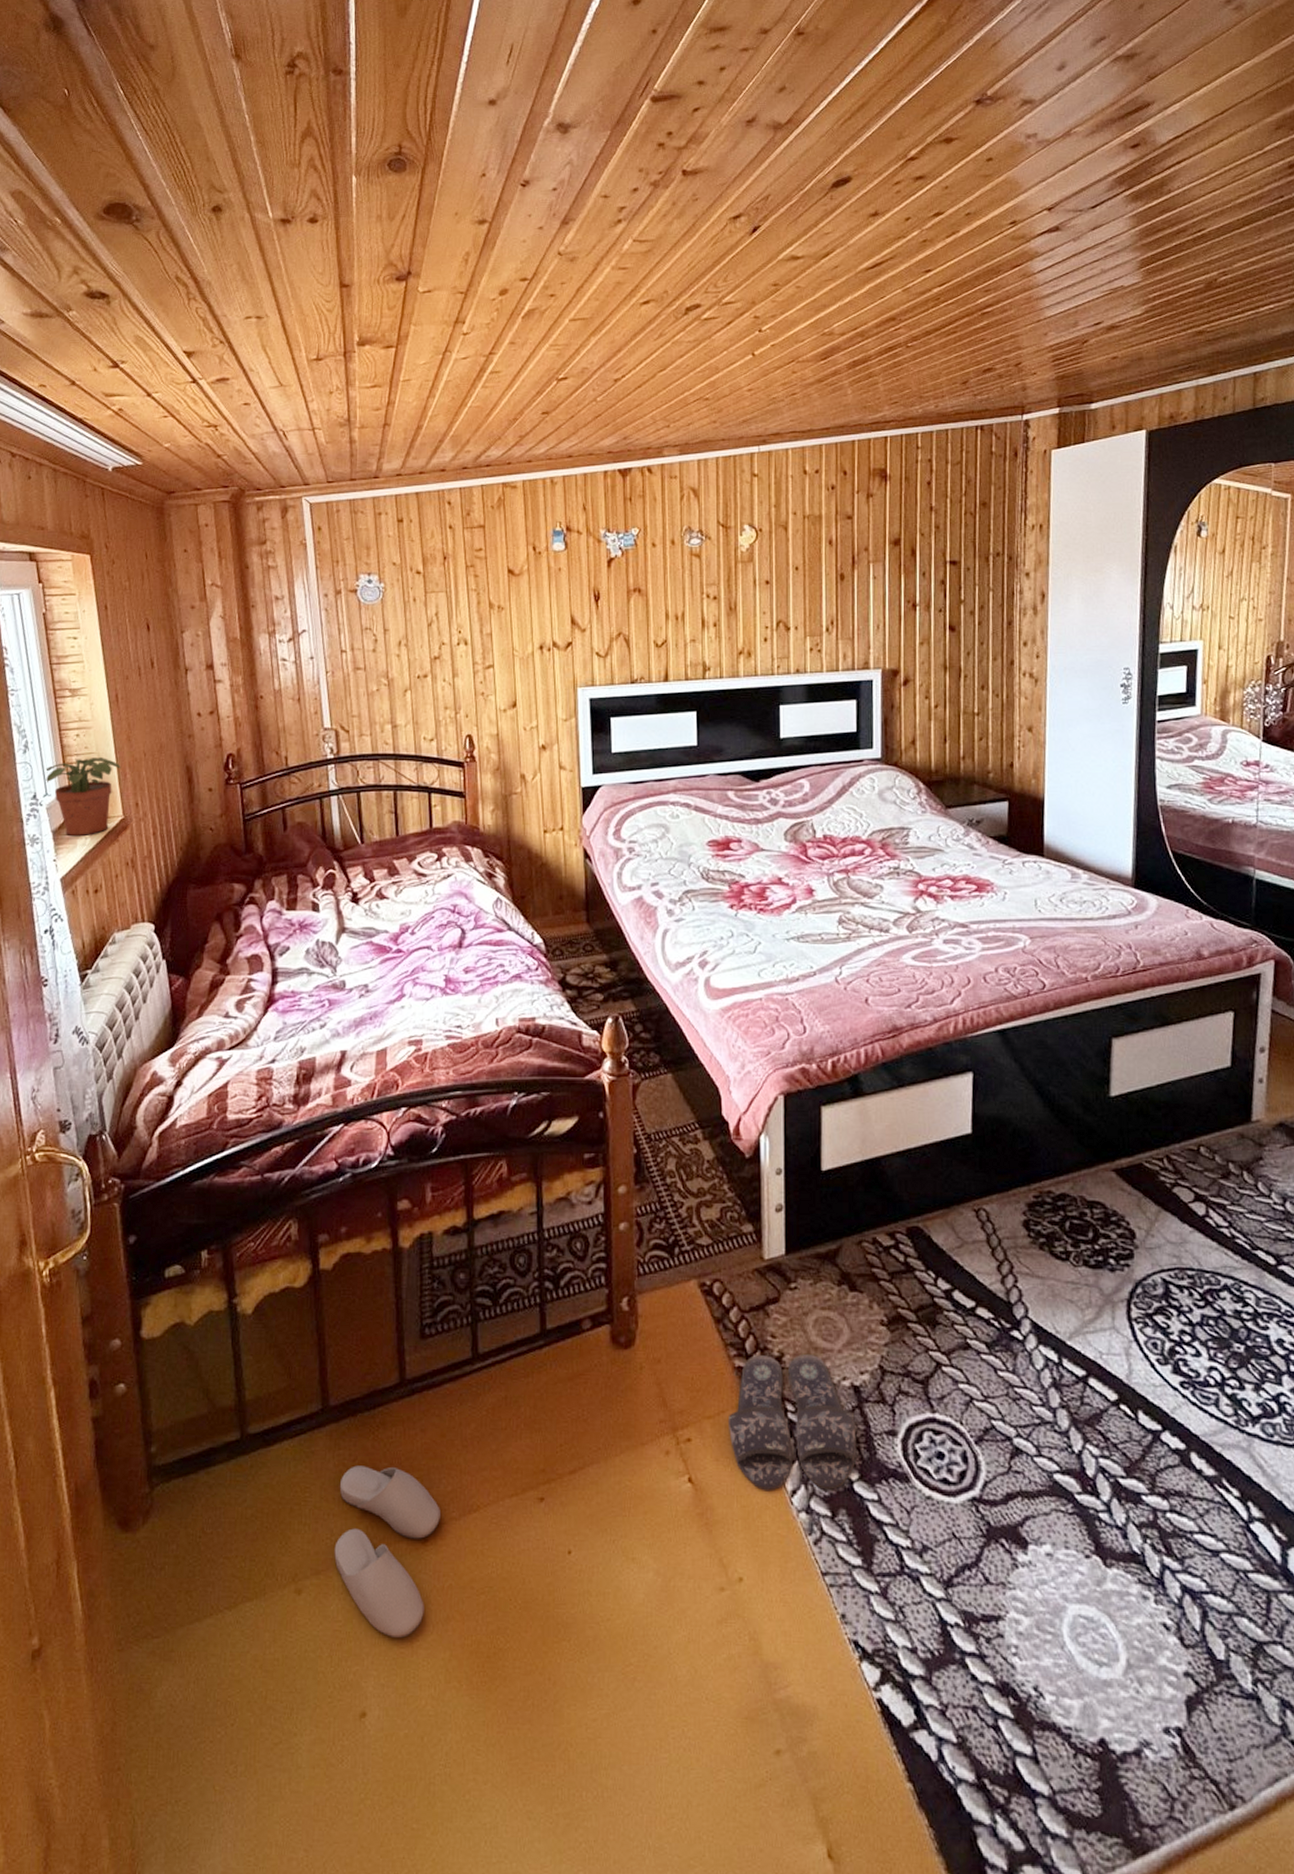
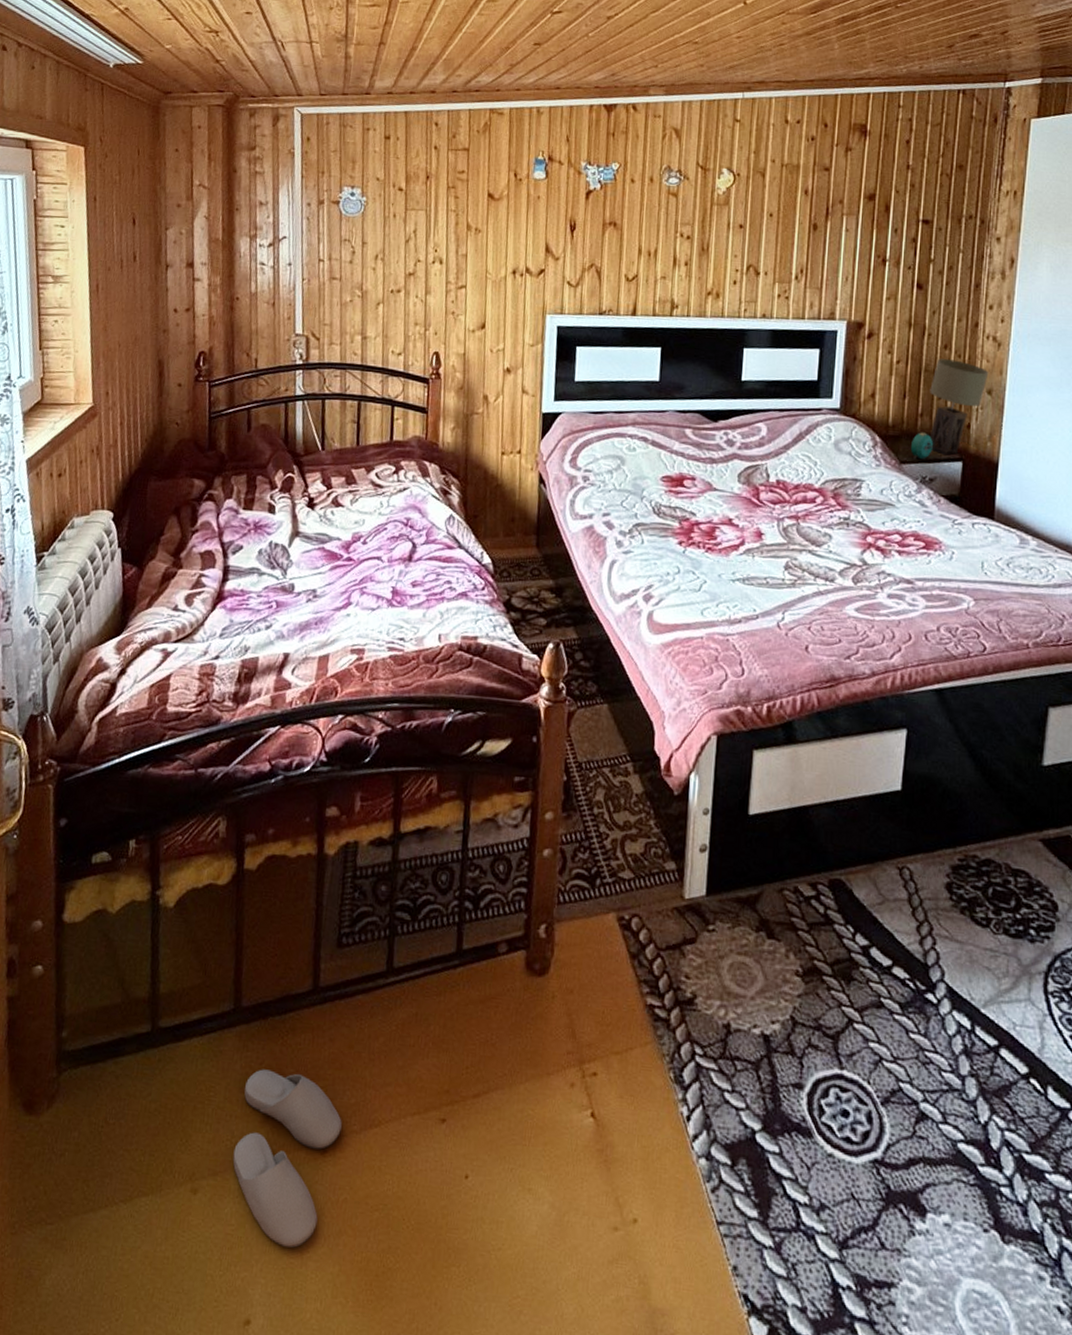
potted plant: present [45,756,121,835] -> none [21,343,95,420]
slippers: present [727,1353,857,1492] -> none [635,994,763,1139]
alarm clock: none [956,775,979,803] -> present [911,432,934,460]
table lamp: none [970,700,1028,798] -> present [930,359,989,457]

